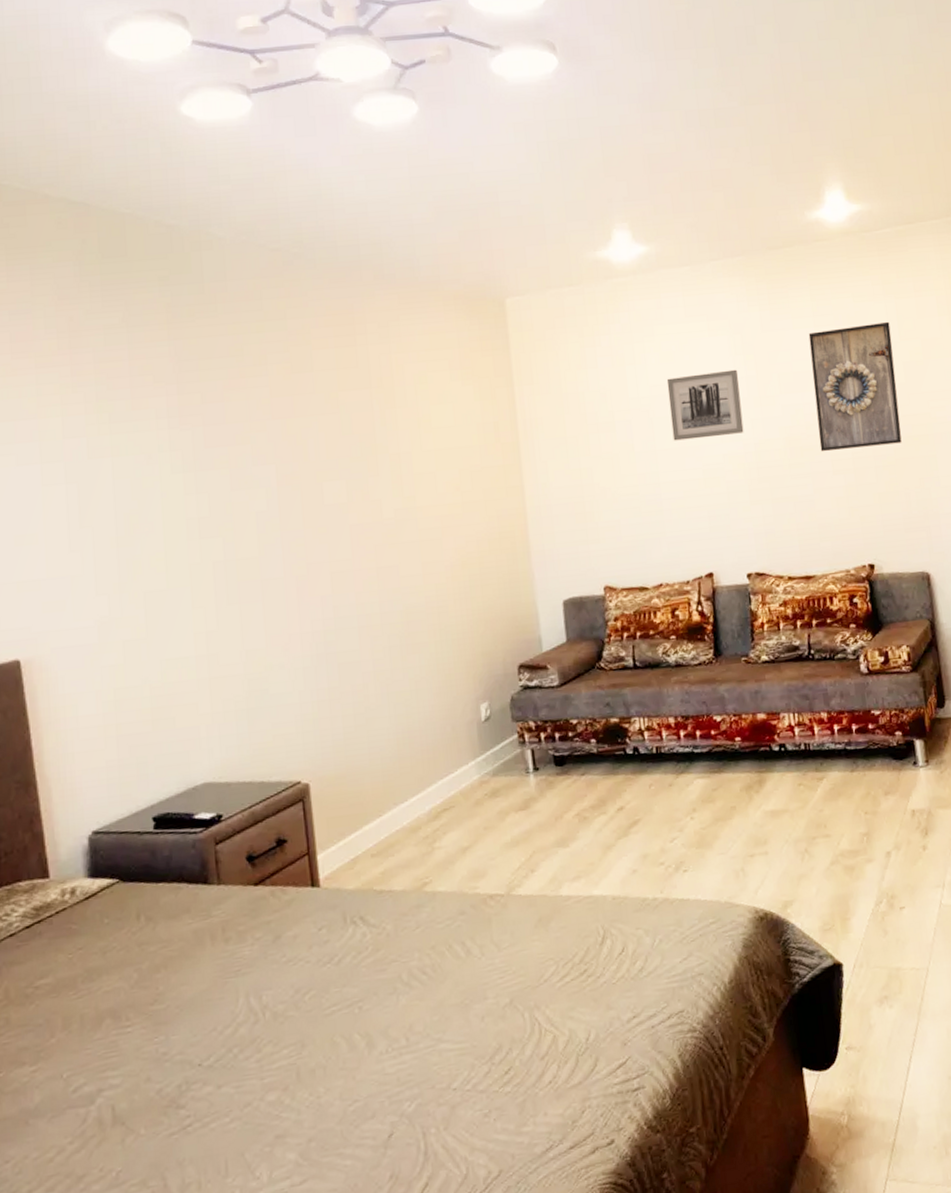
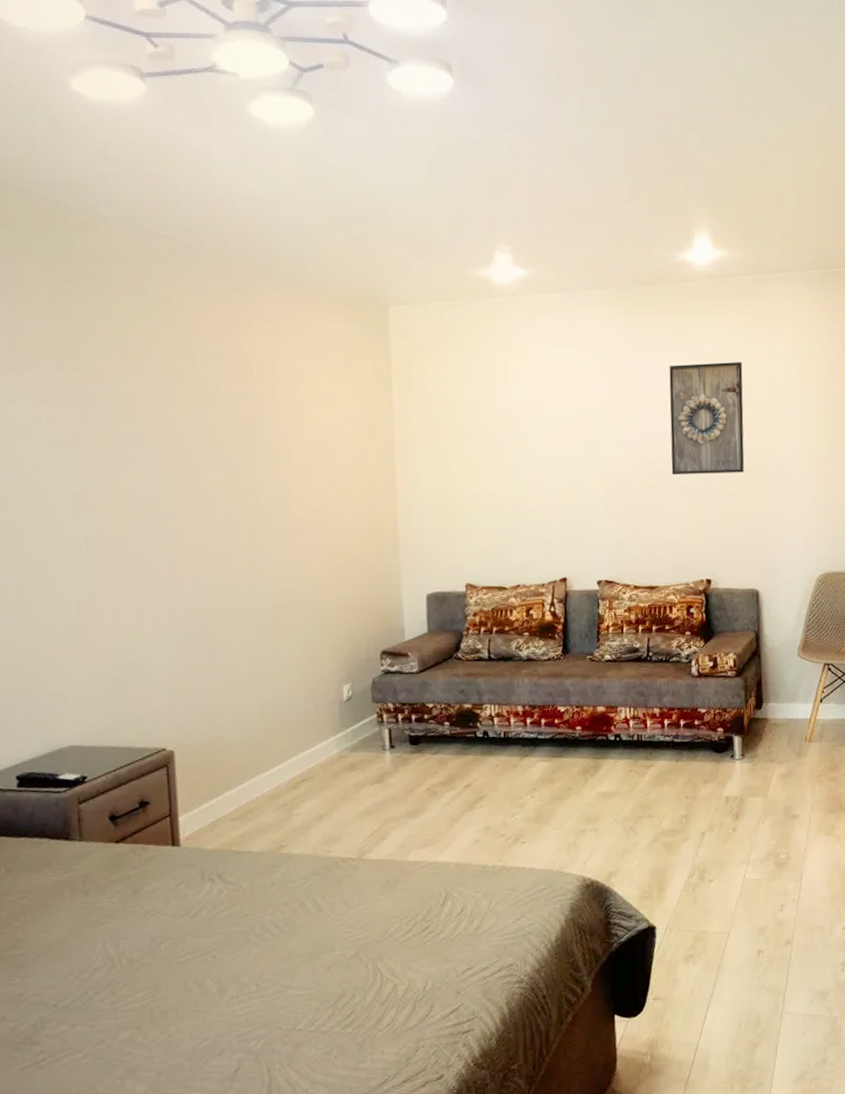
wall art: present [666,369,744,441] -> none [536,393,604,455]

